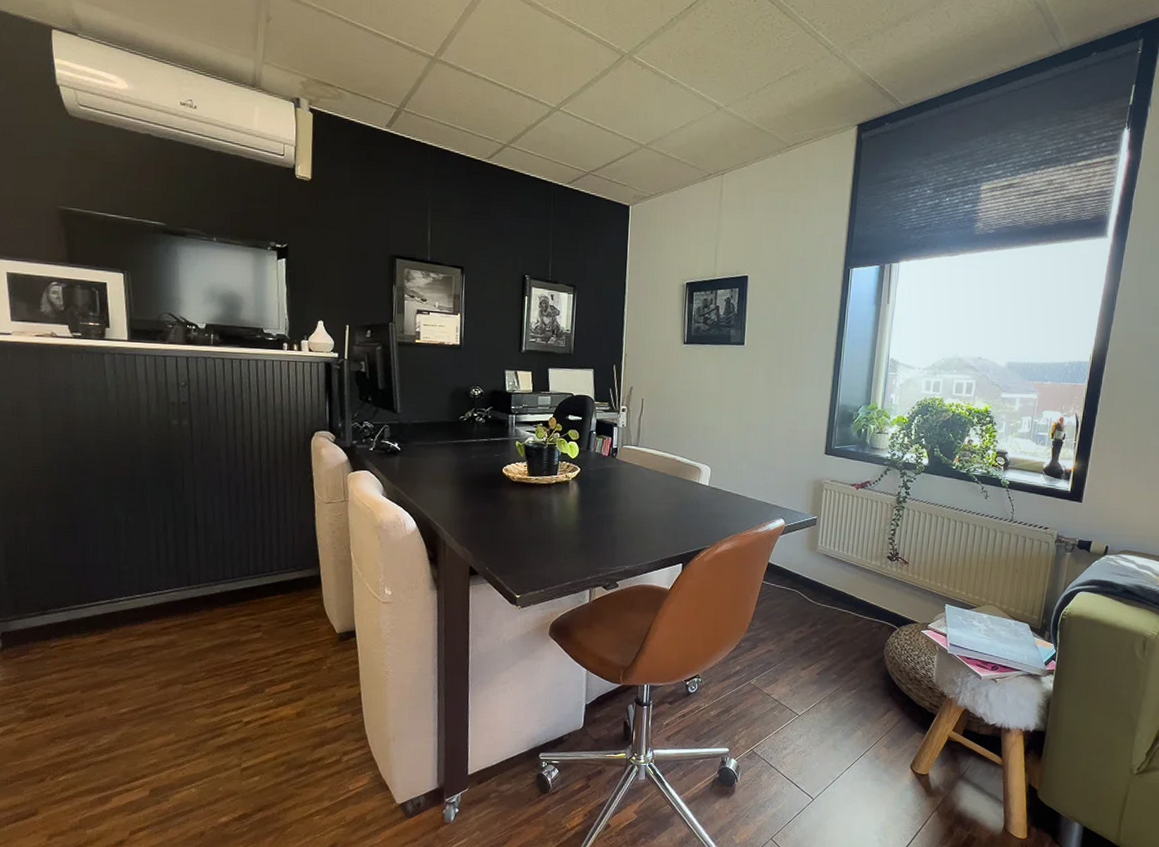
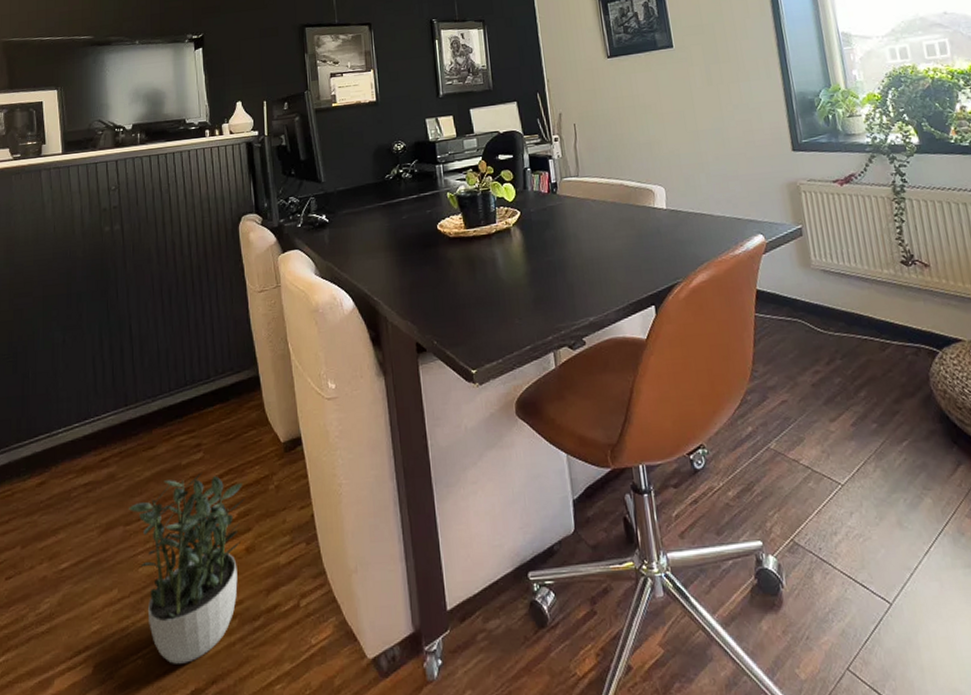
potted plant: none [188,648,299,795] -> present [129,471,245,664]

